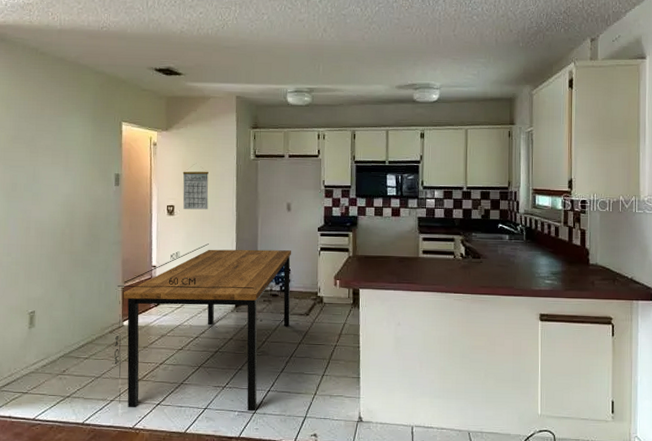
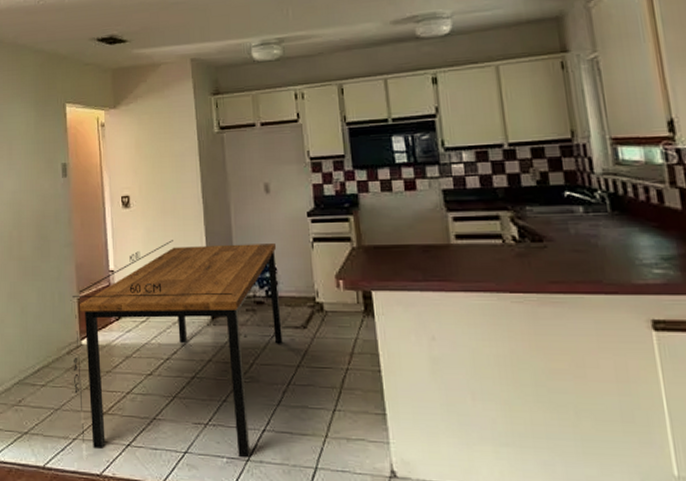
calendar: present [182,164,209,210] -> none [136,144,169,199]

